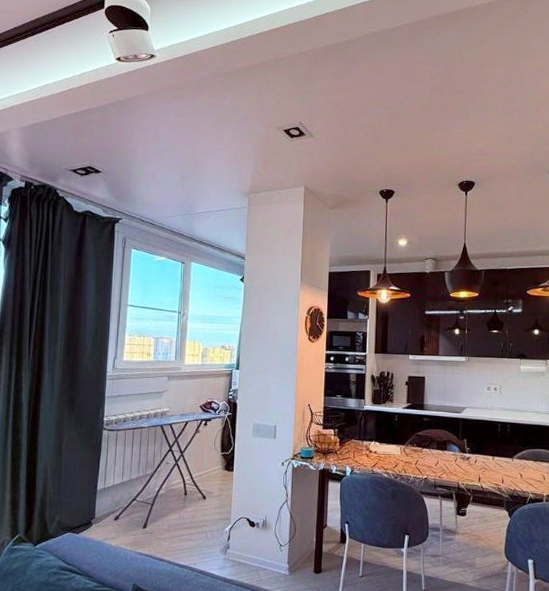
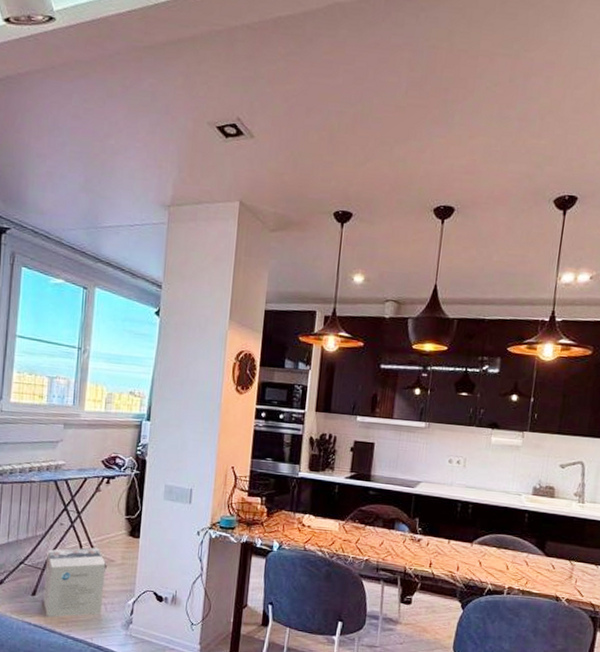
cardboard box: none [153,481,205,548] -> present [43,547,106,618]

